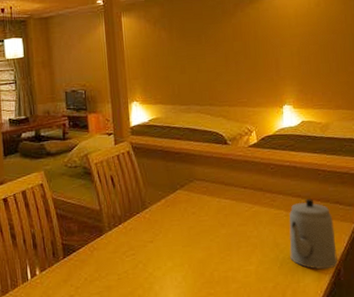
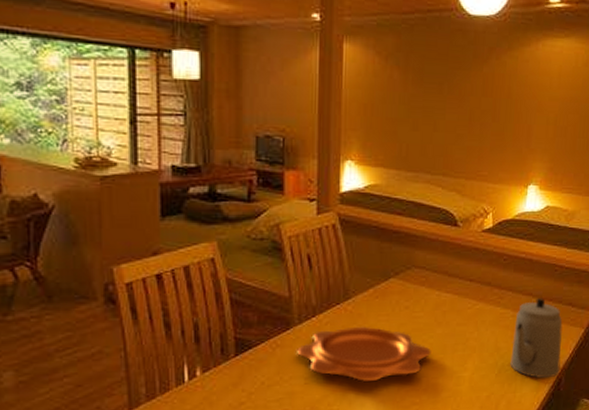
decorative bowl: none [110,230,219,276] -> present [297,326,431,381]

